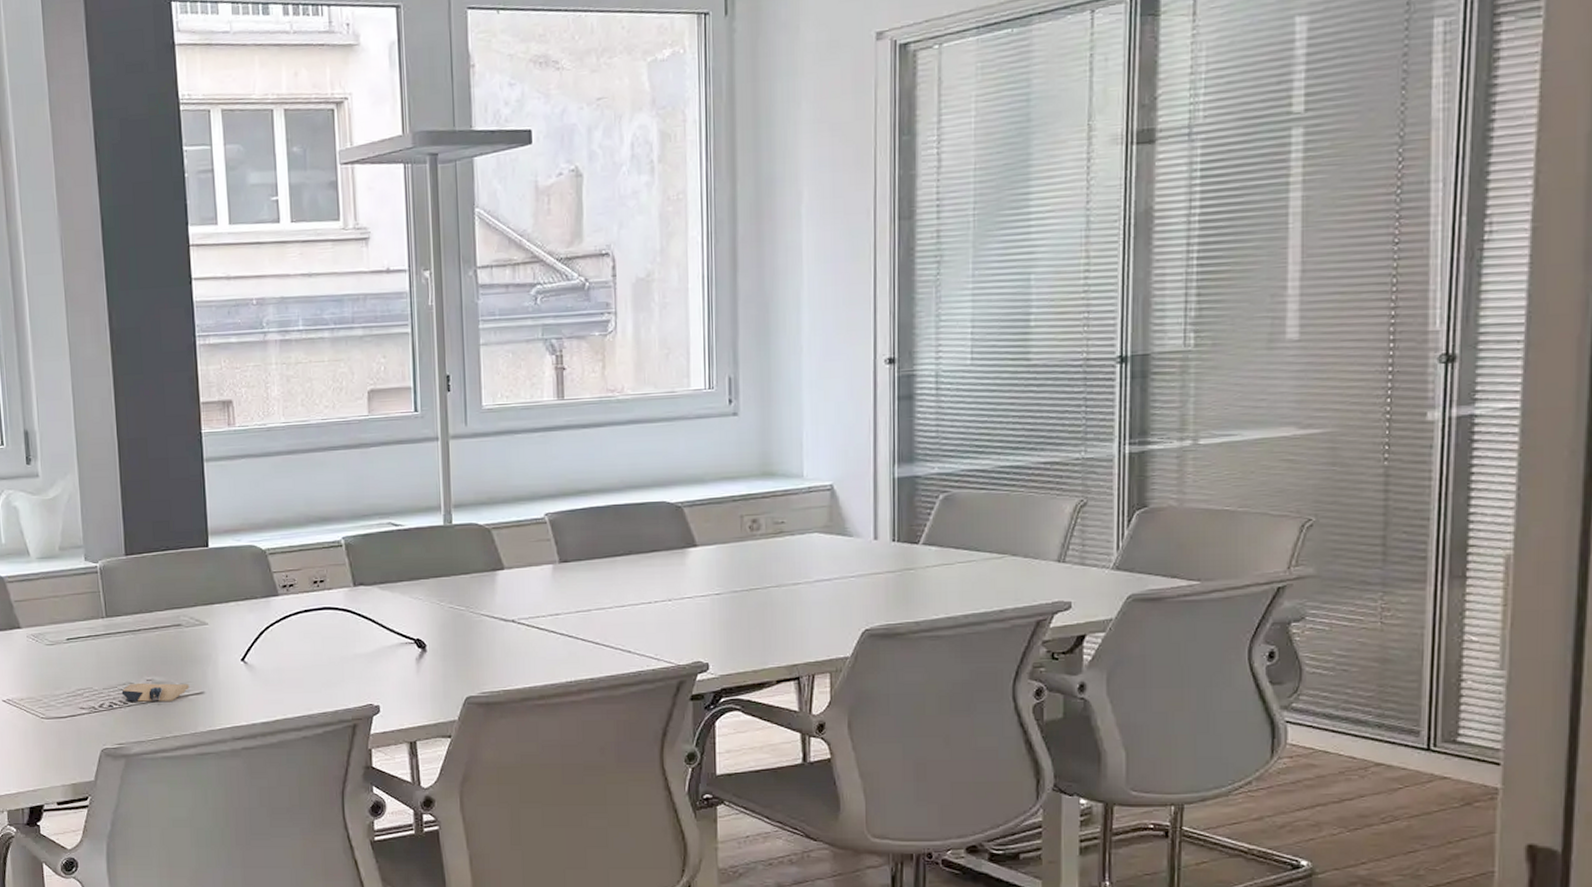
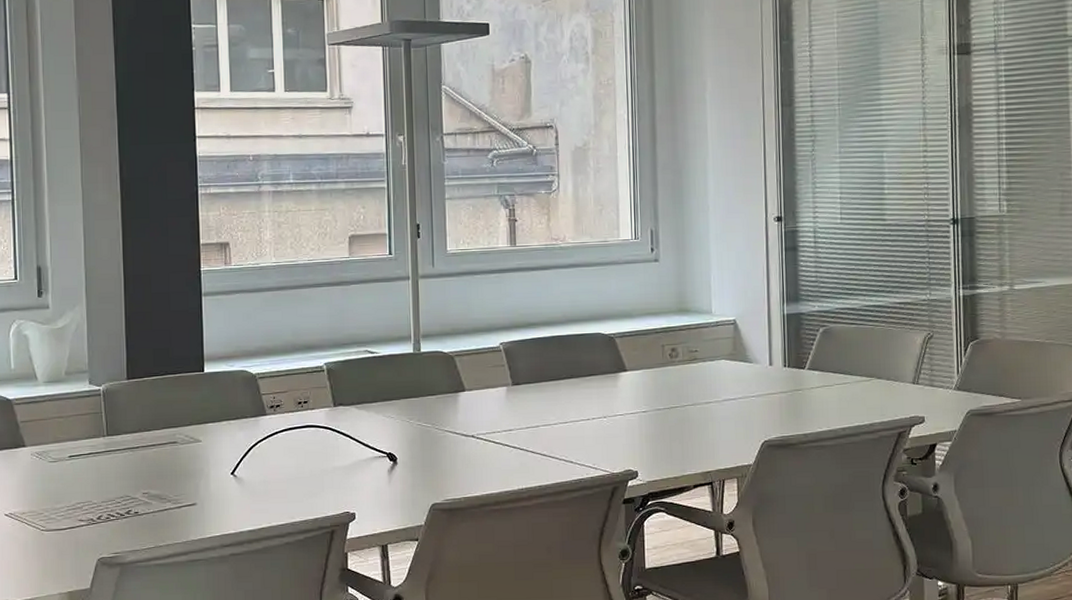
computer mouse: present [108,682,189,708] -> none [106,495,182,520]

